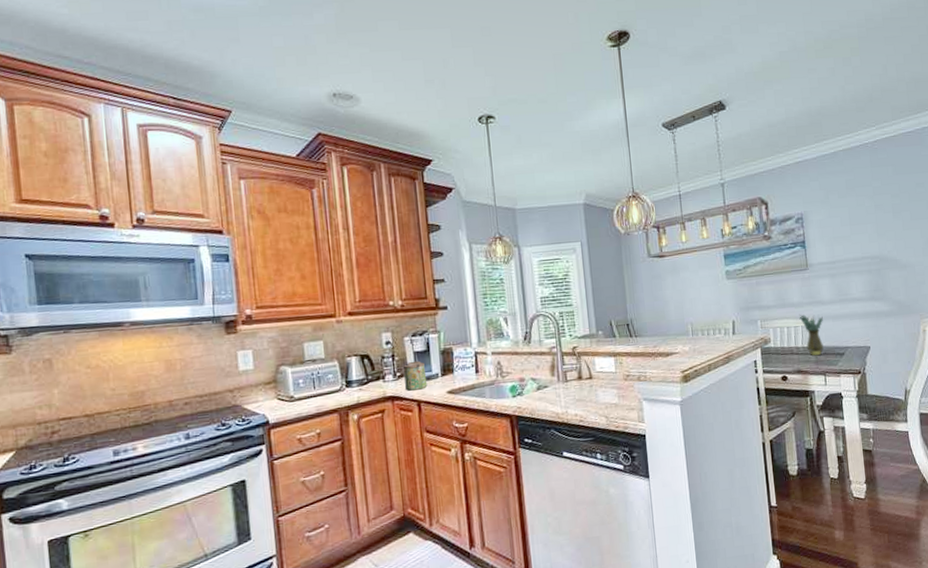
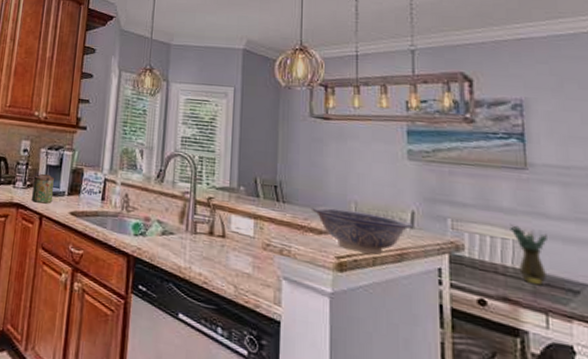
decorative bowl: none [658,329,735,364] -> present [310,206,414,255]

